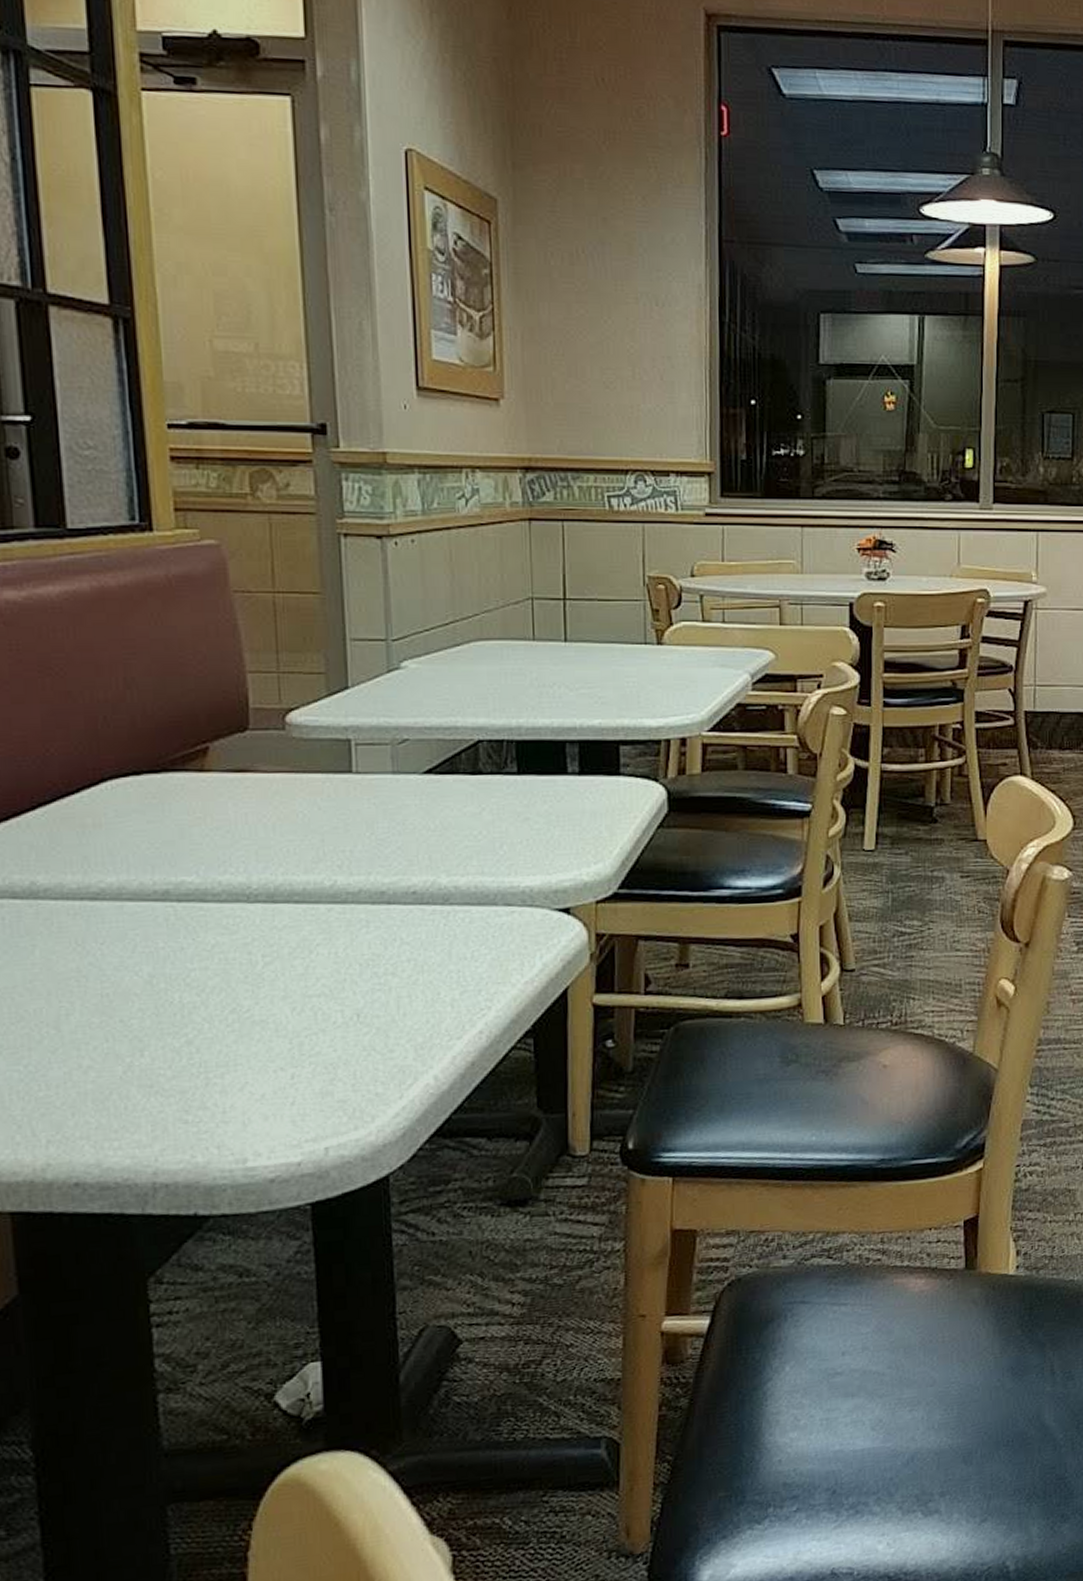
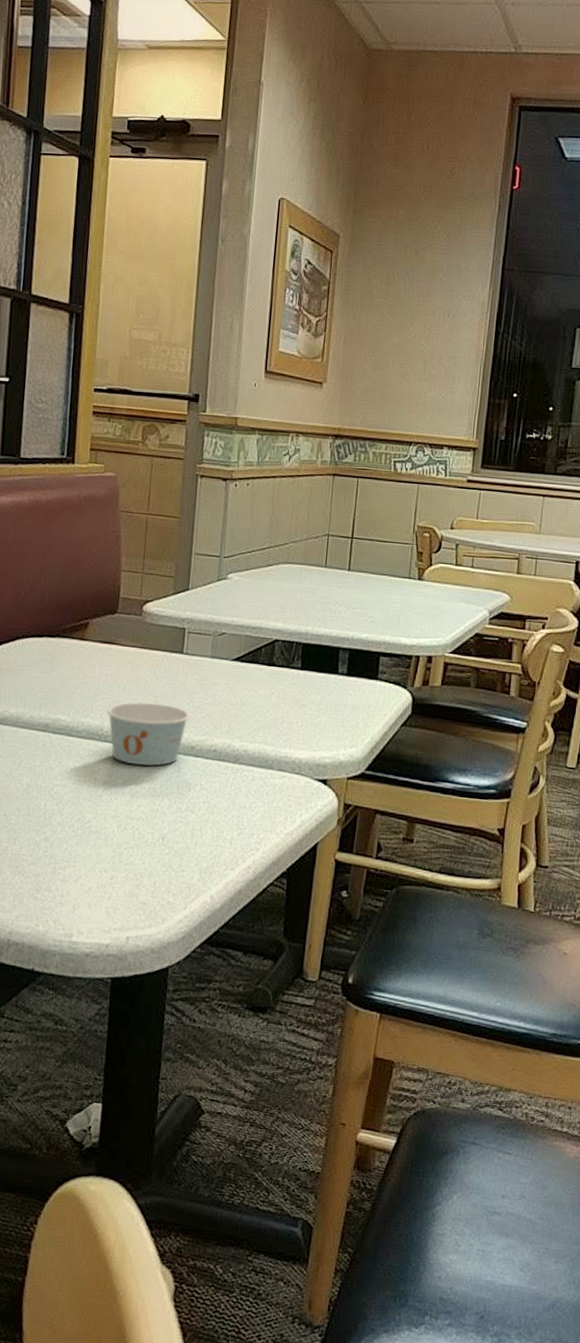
paper cup: none [252,842,374,926] -> present [106,701,191,766]

